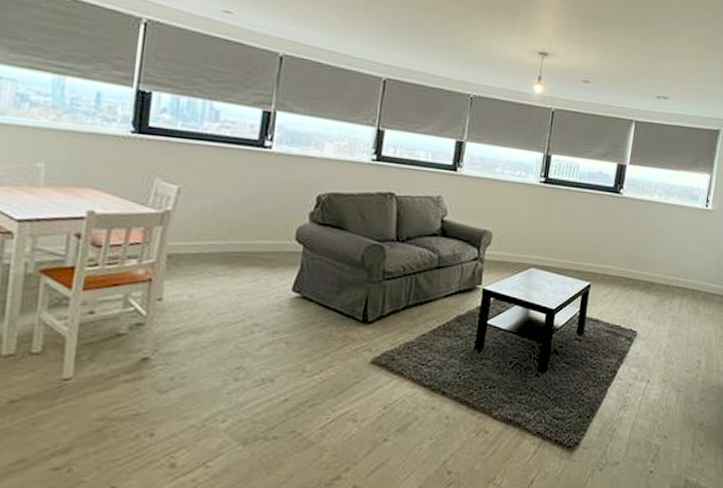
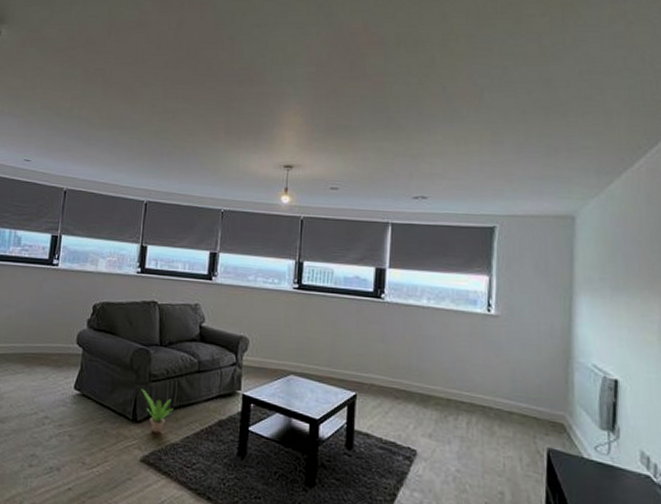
potted plant: none [373,287,409,334] -> present [141,388,173,434]

